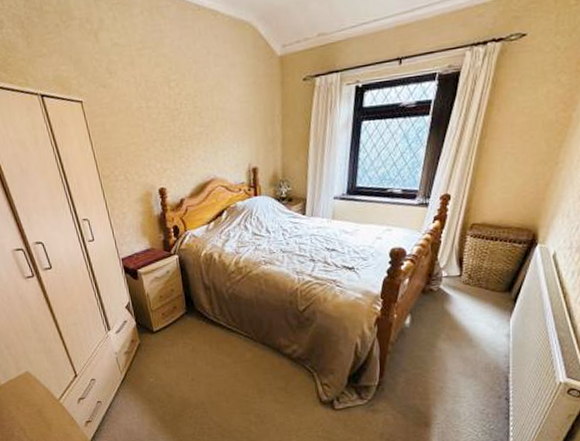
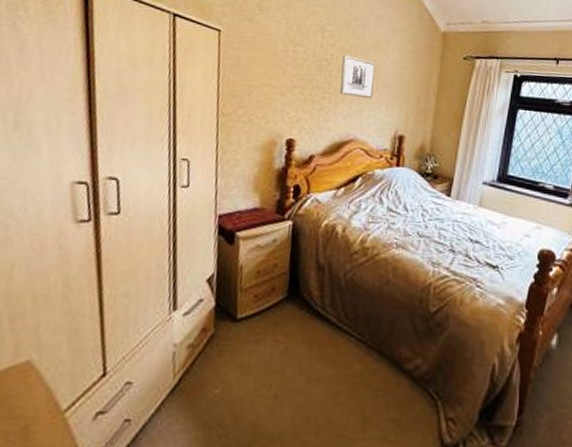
wall art: none [191,100,223,140] -> present [339,55,375,99]

